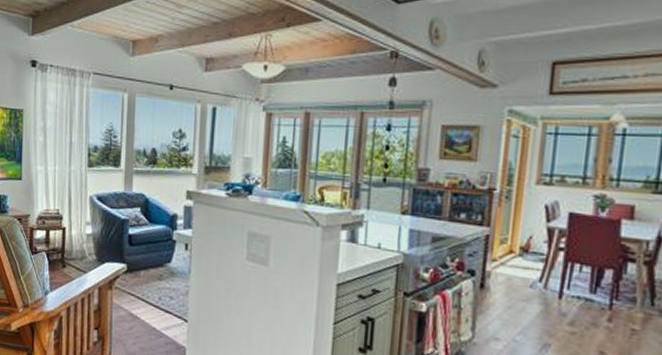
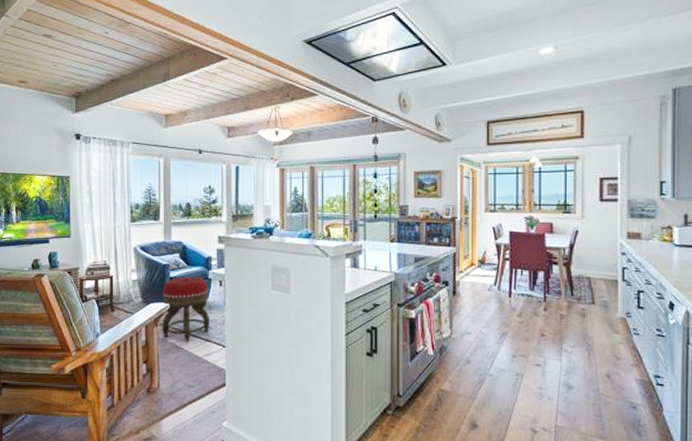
footstool: none [117,235,173,311] -> present [162,276,209,342]

